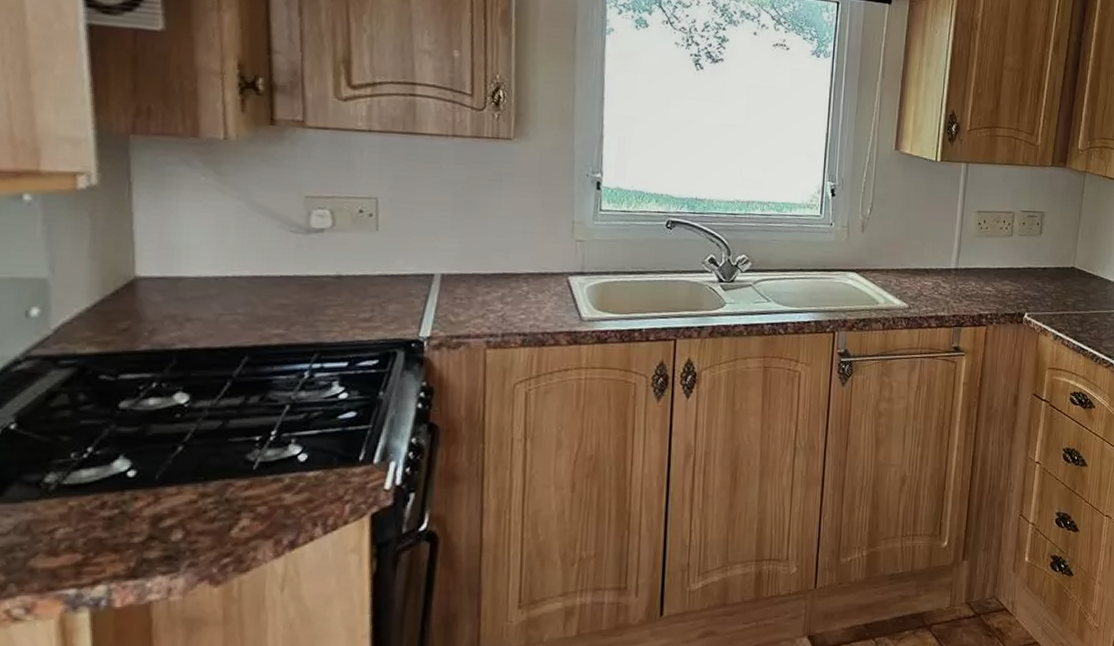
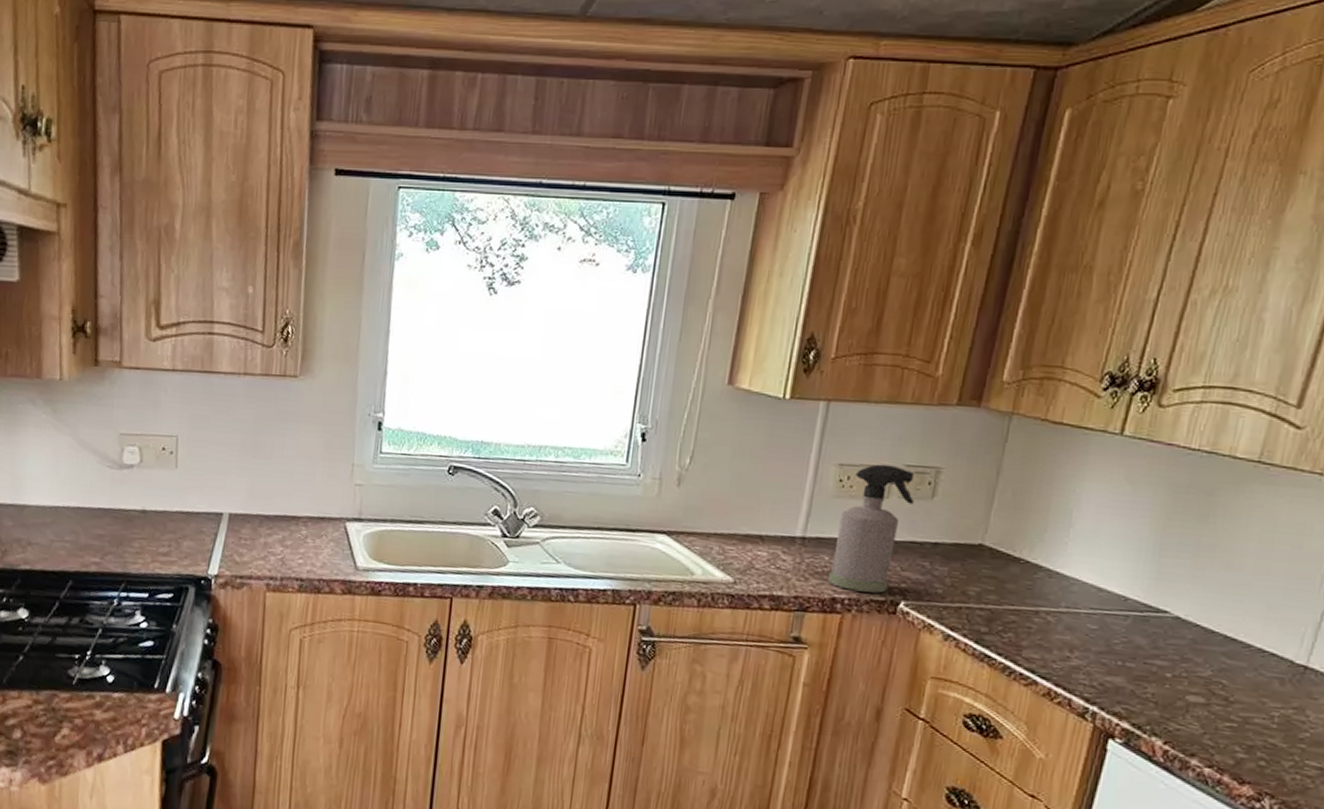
spray bottle: none [976,210,1029,308] -> present [828,464,915,593]

